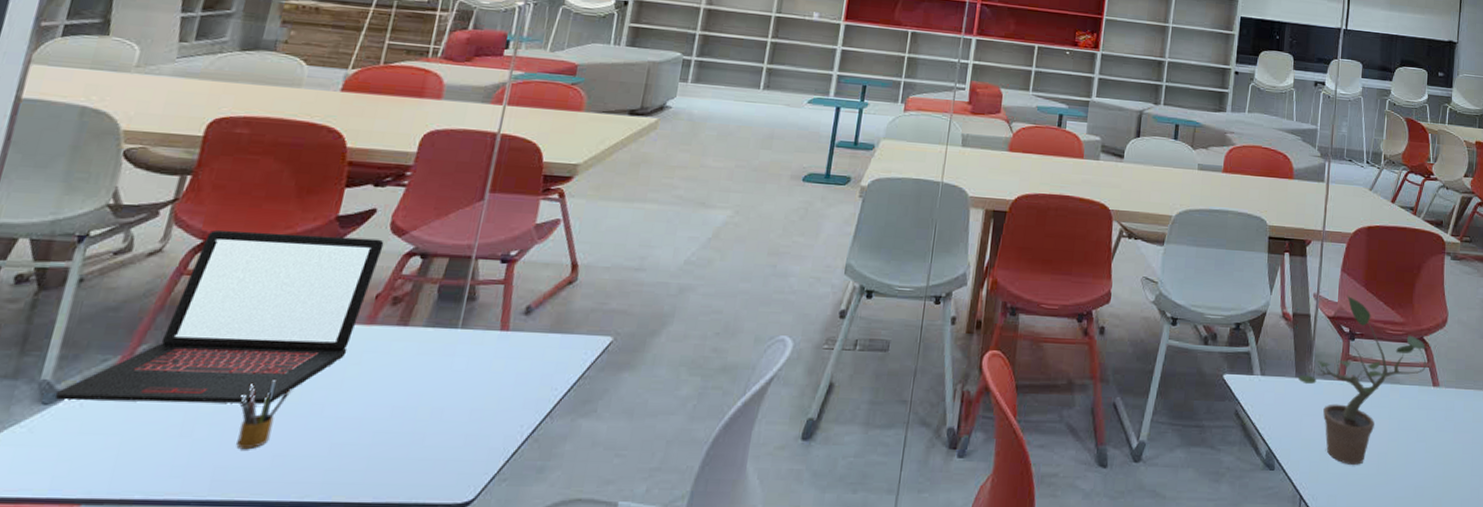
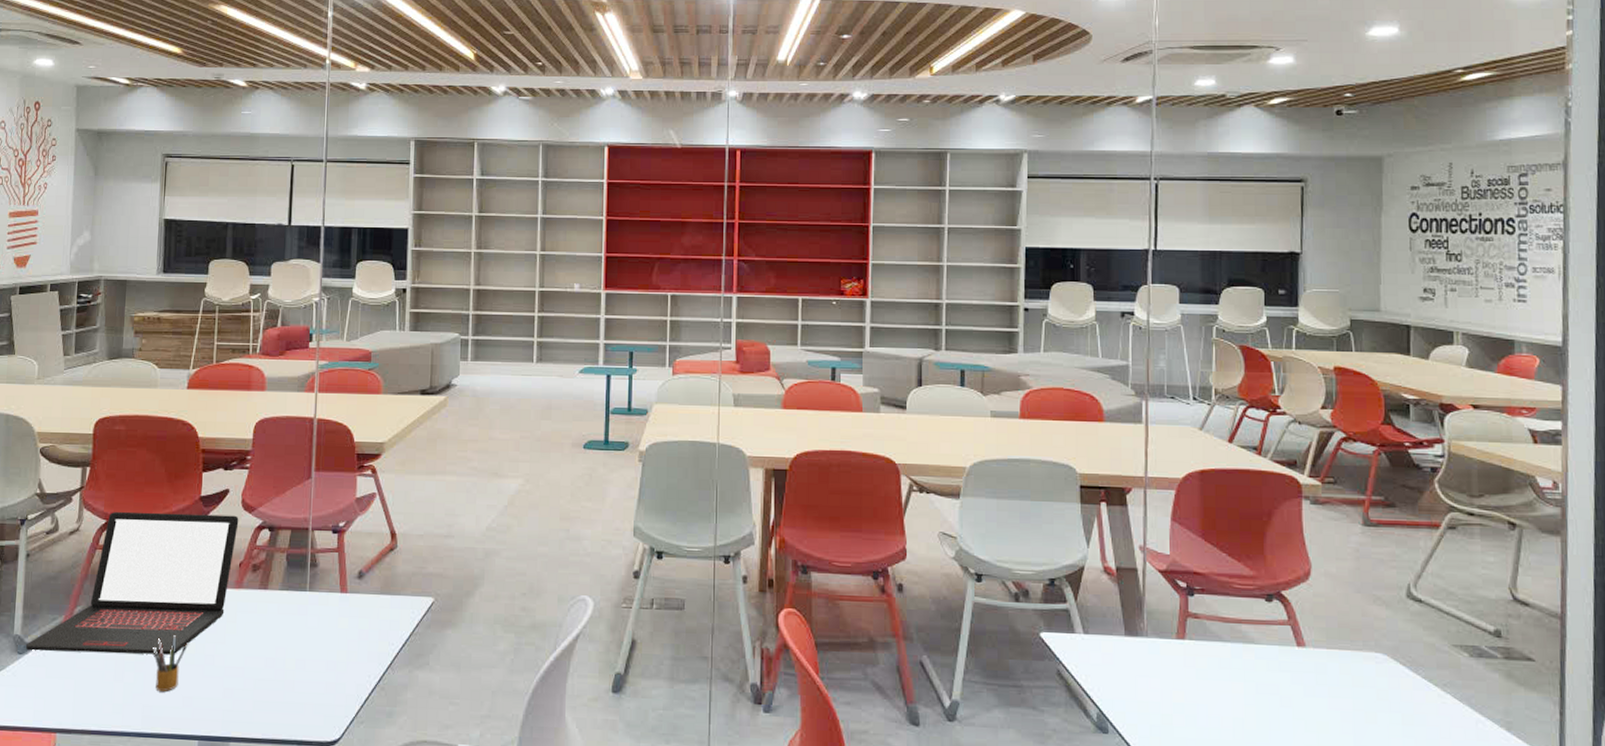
potted plant: present [1297,295,1426,465] -> none [1127,546,1287,731]

